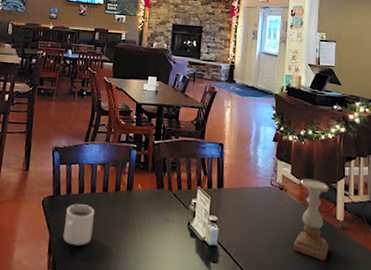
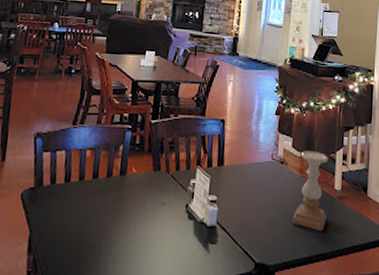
mug: present [62,204,94,246] -> none [45,194,83,240]

